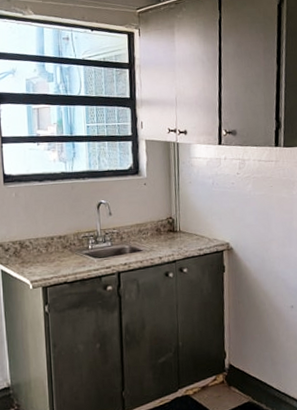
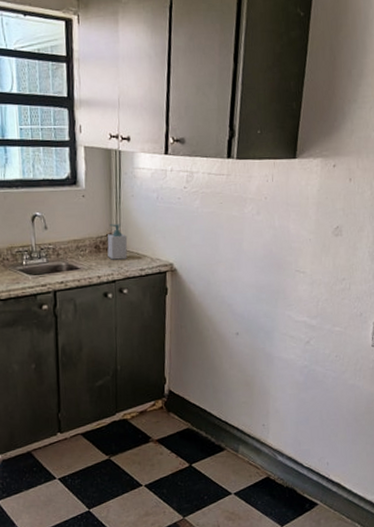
soap bottle: none [167,208,187,242] -> present [107,224,128,260]

